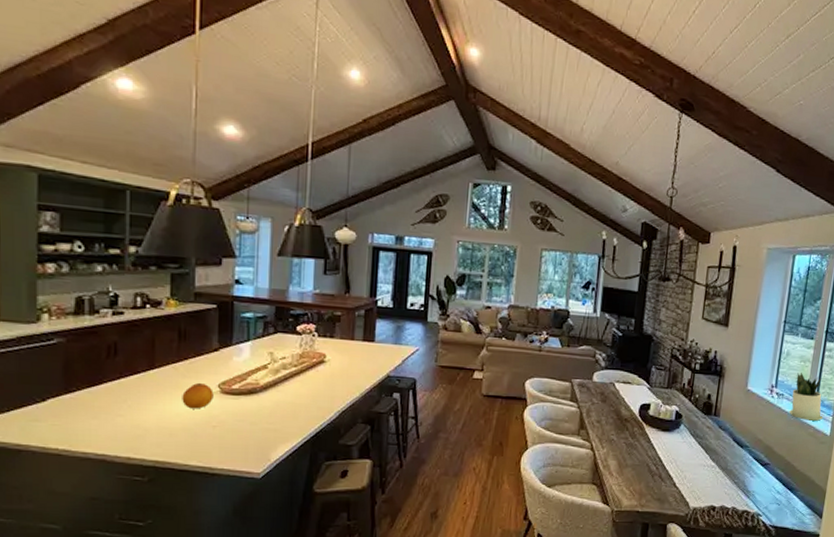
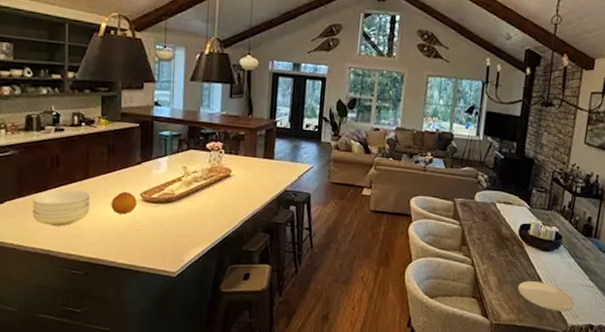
bowl: none [83,382,157,425] -> present [32,189,90,226]
plate: none [639,463,696,494] -> present [518,281,575,312]

